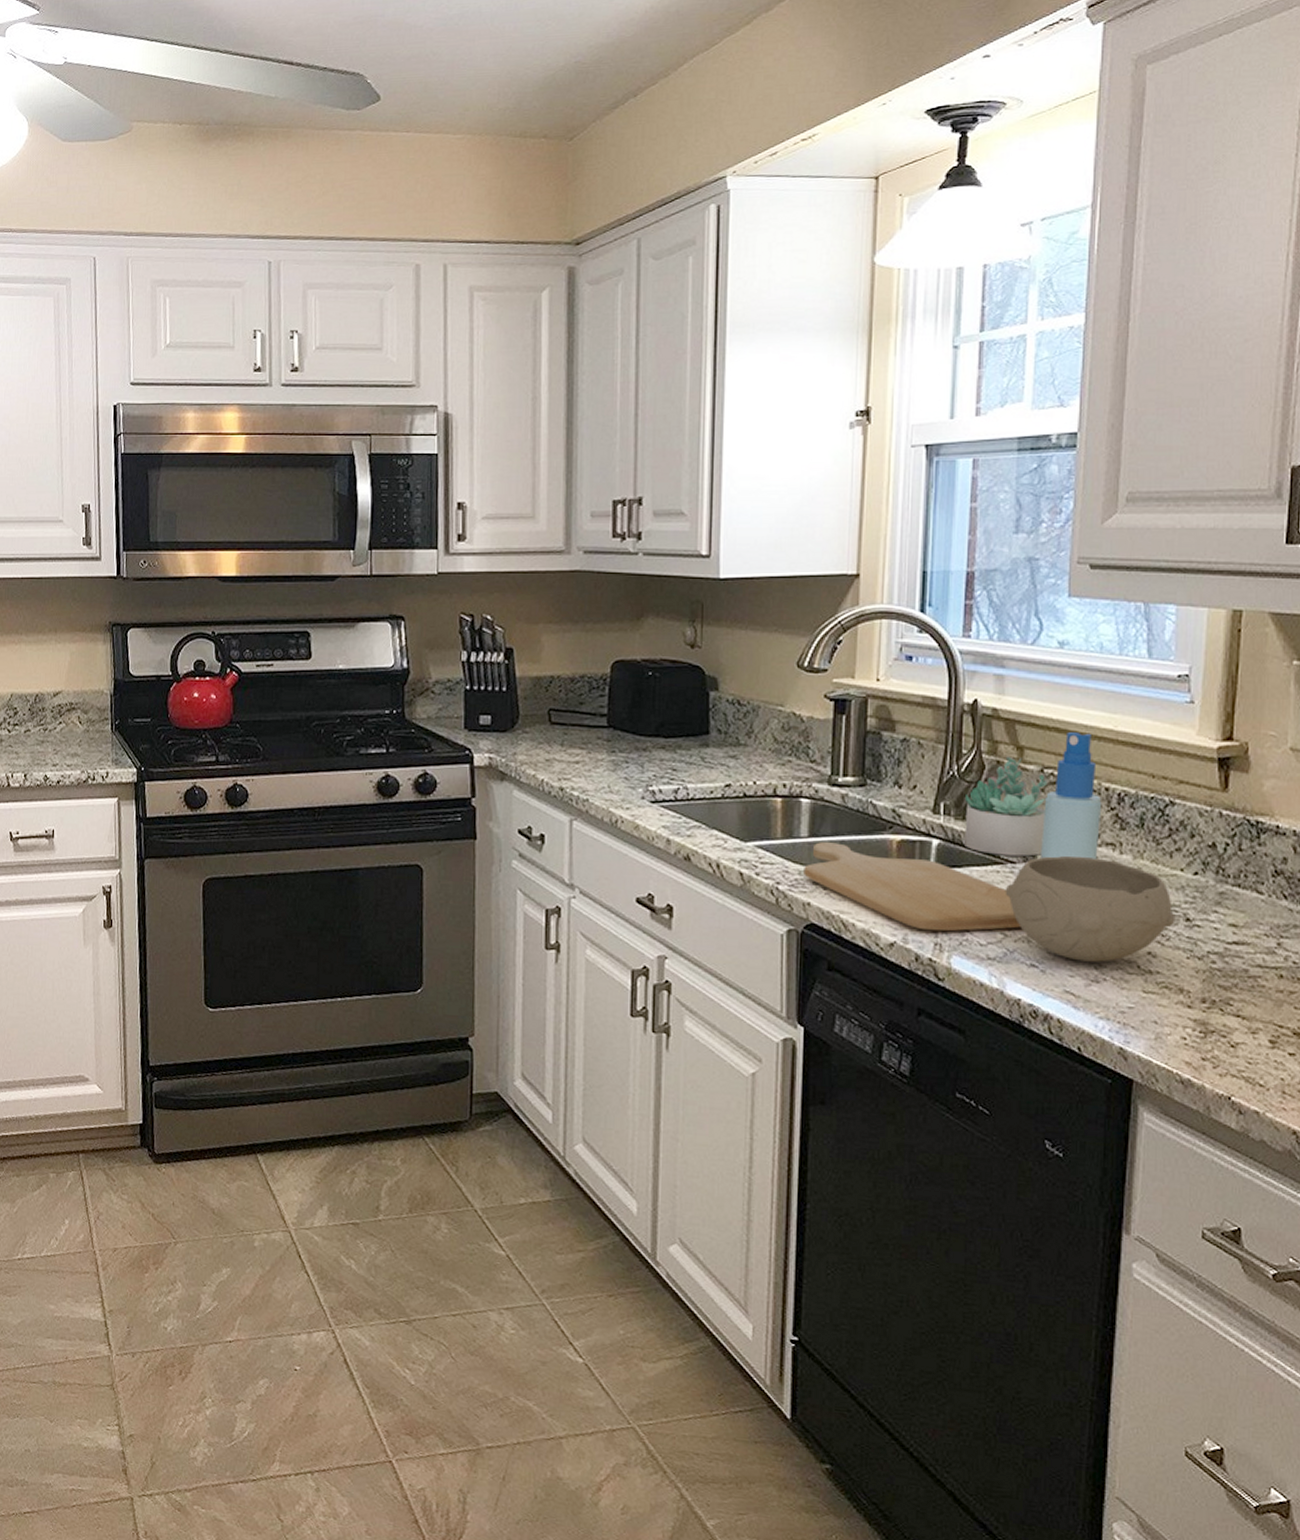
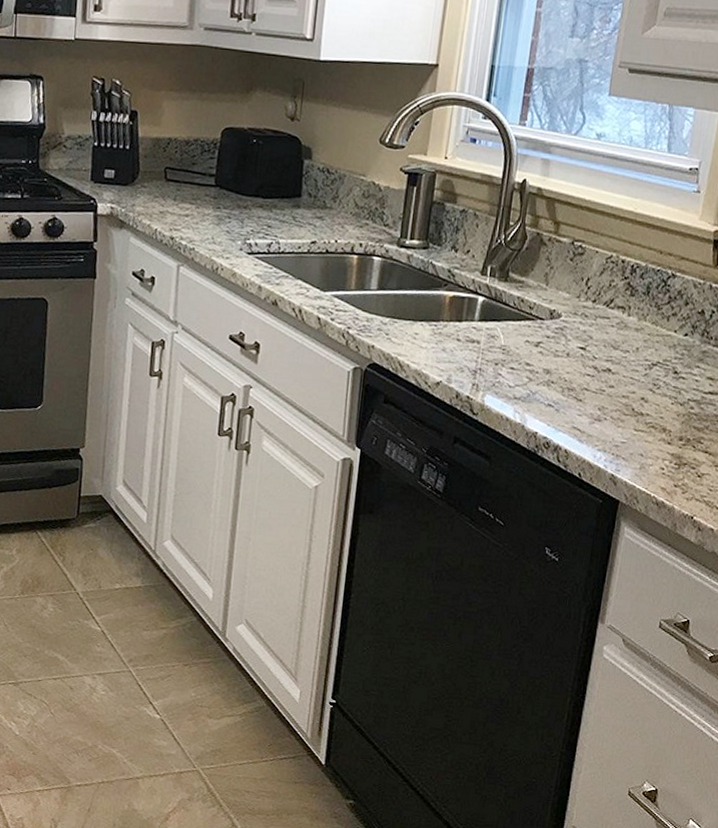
chopping board: present [804,842,1021,932] -> none [371,294,544,375]
succulent plant: present [964,756,1048,857] -> none [504,229,577,315]
bowl: present [1005,856,1176,962] -> none [533,315,667,405]
spray bottle: present [1041,732,1102,859] -> none [565,212,618,320]

